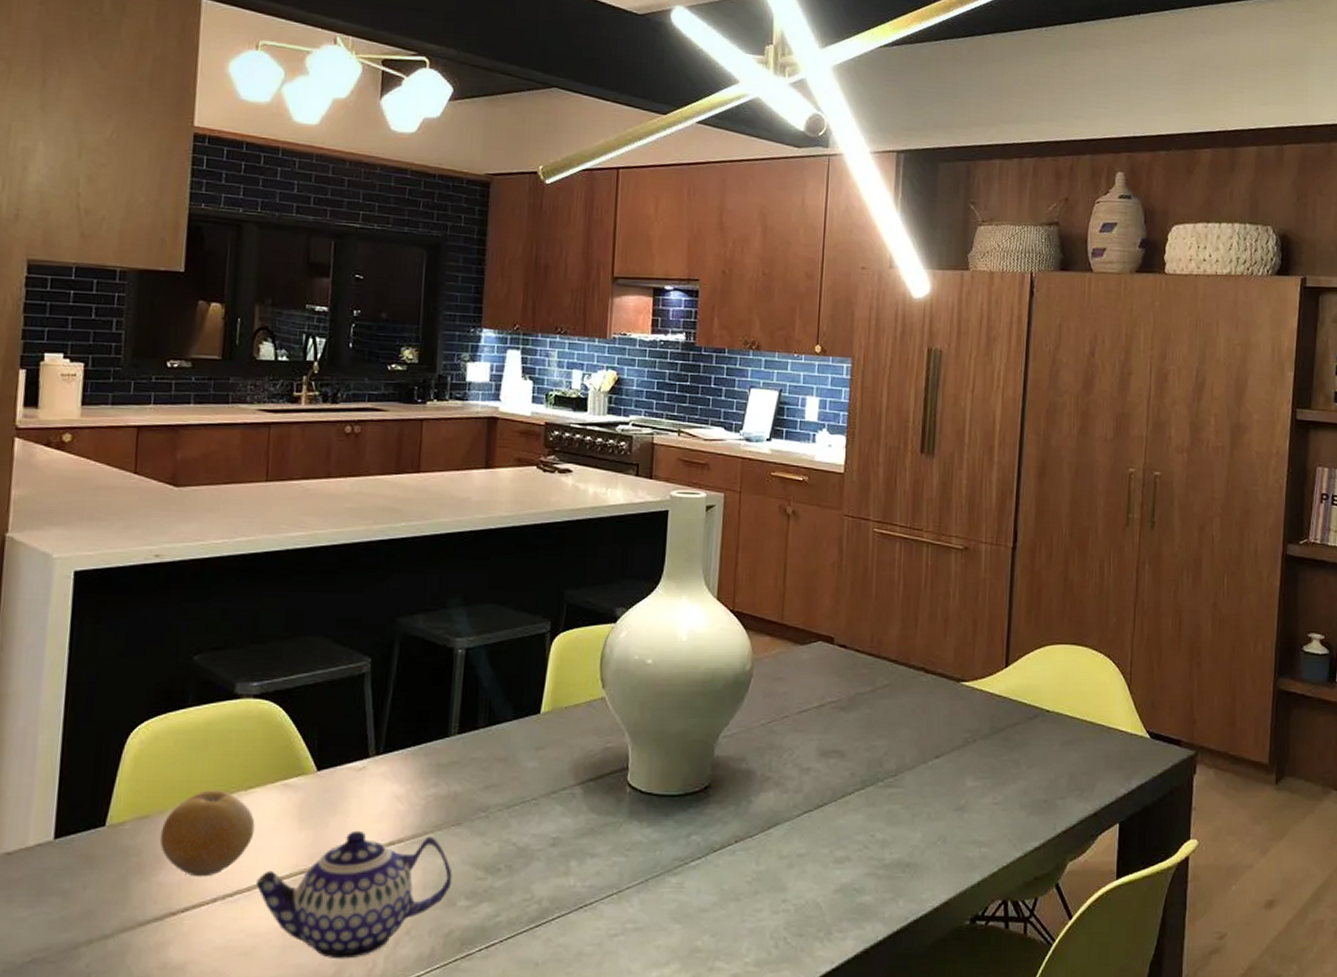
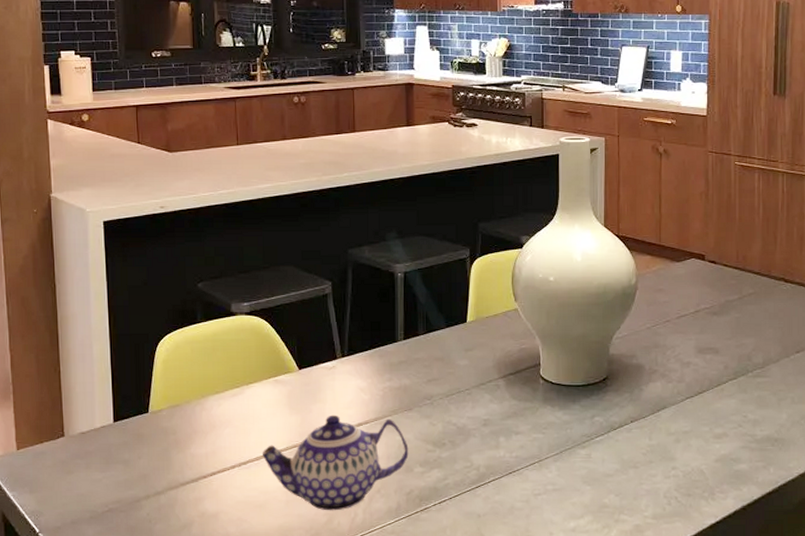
fruit: present [159,790,255,877] -> none [188,385,257,450]

